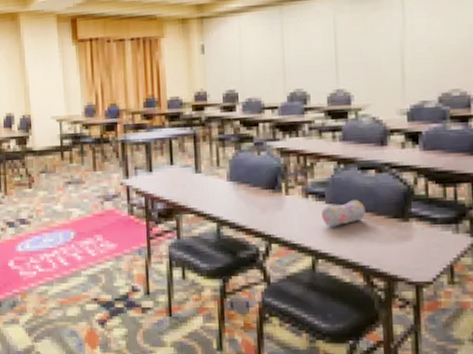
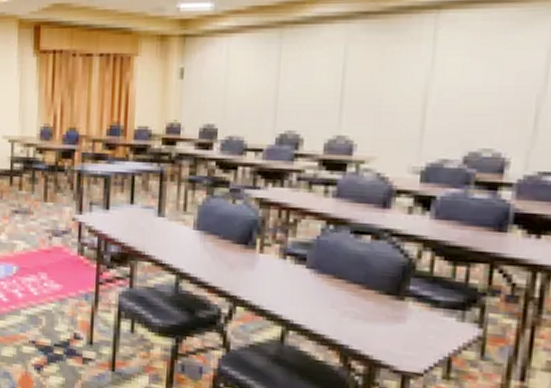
pencil case: present [322,199,366,227] -> none [299,267,353,296]

